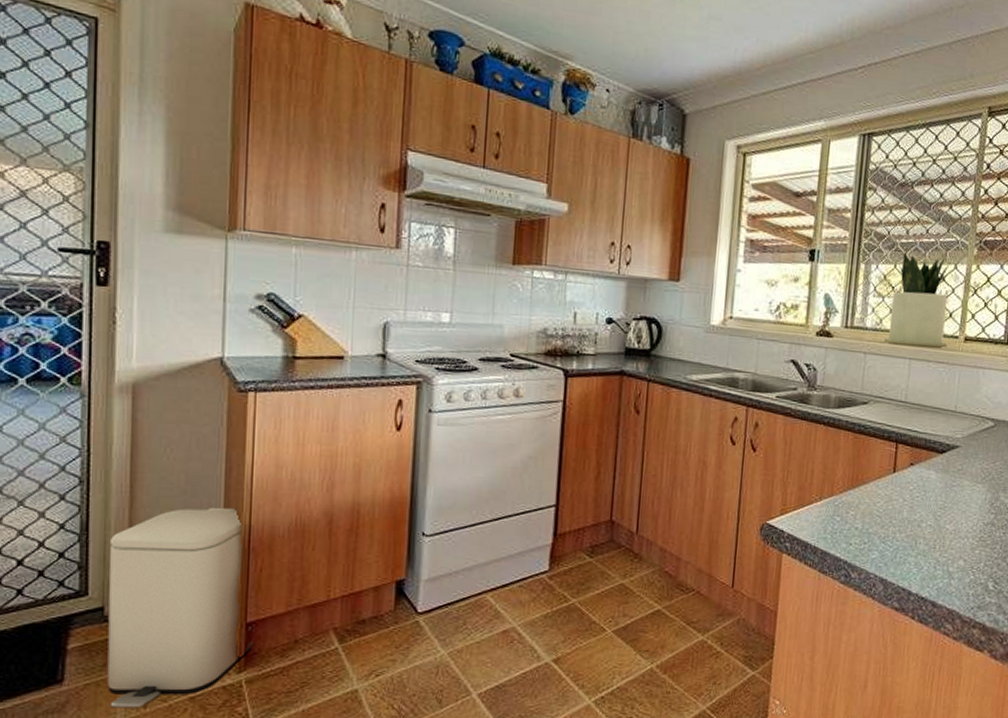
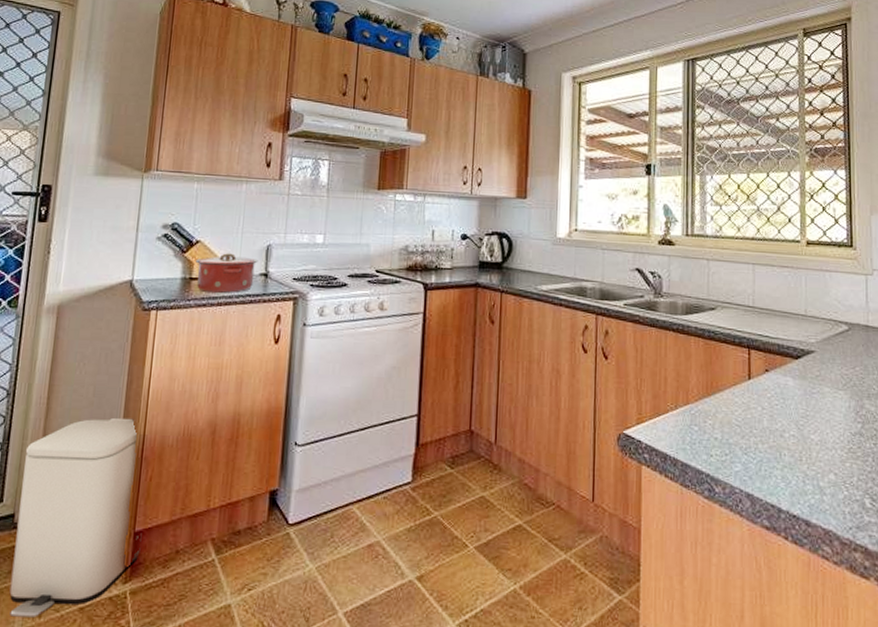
casserole: none [299,330,374,375] -> present [195,253,258,294]
planter: present [882,252,952,349] -> none [724,163,791,254]

